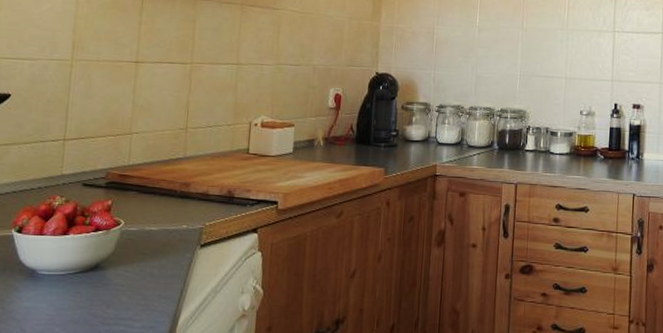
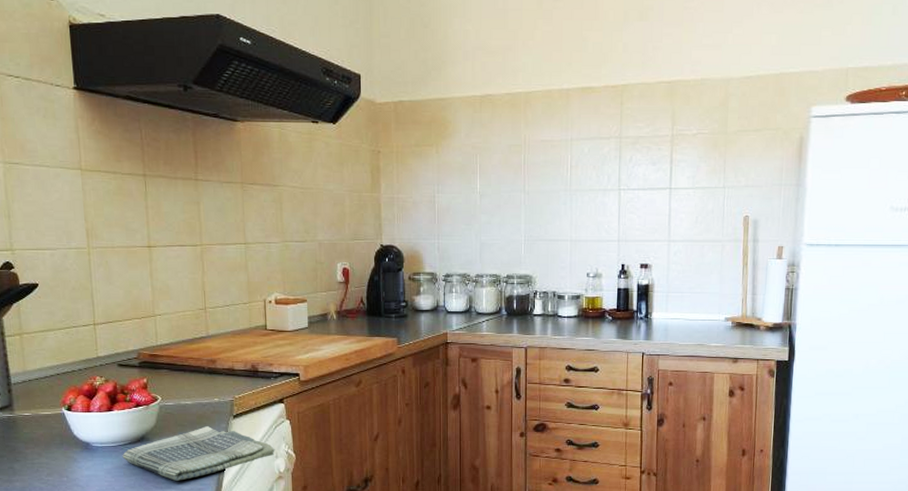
dish towel: none [70,256,242,317] -> present [122,426,275,481]

